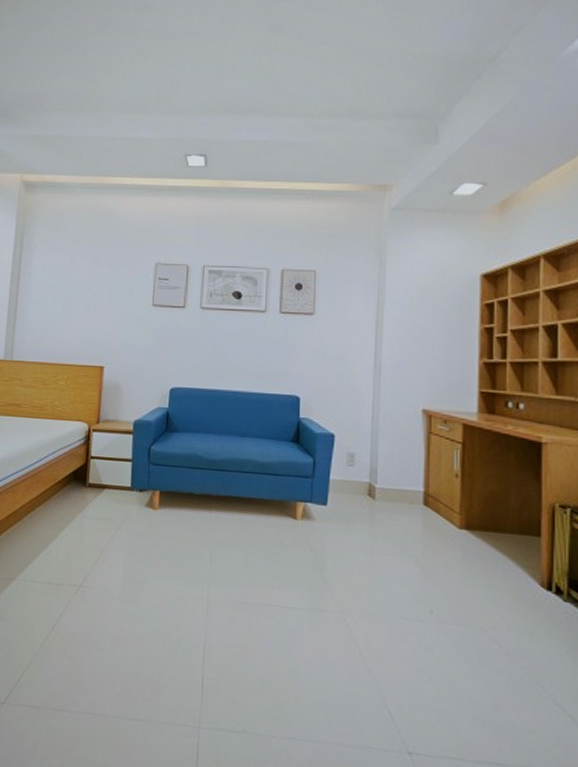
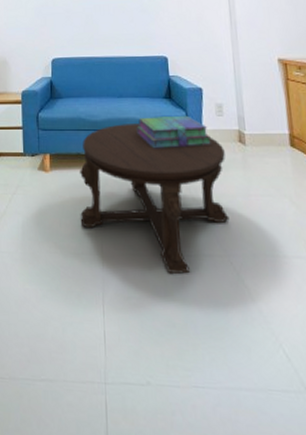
coffee table: none [187,465,351,627] -> present [80,124,230,274]
stack of books: none [257,460,338,496] -> present [136,115,211,149]

